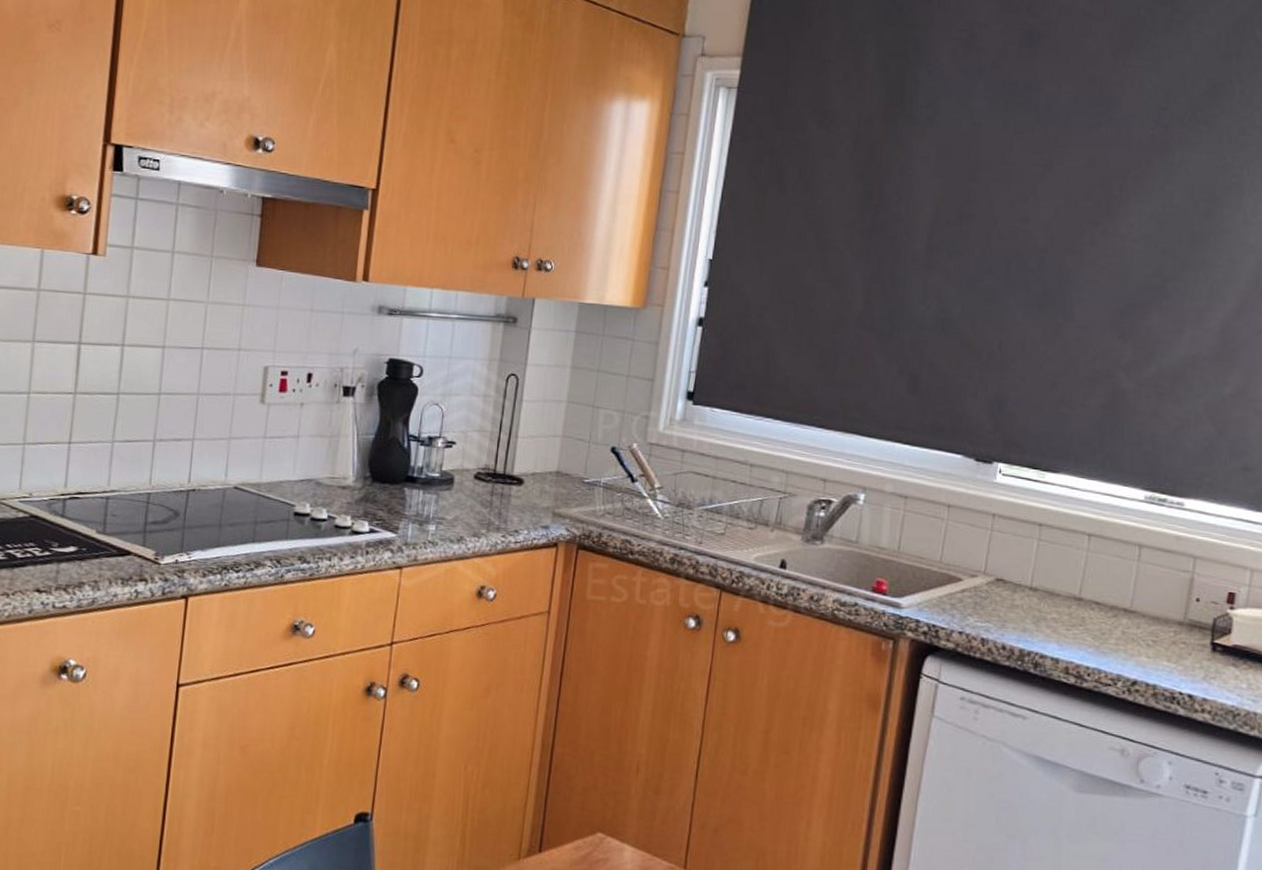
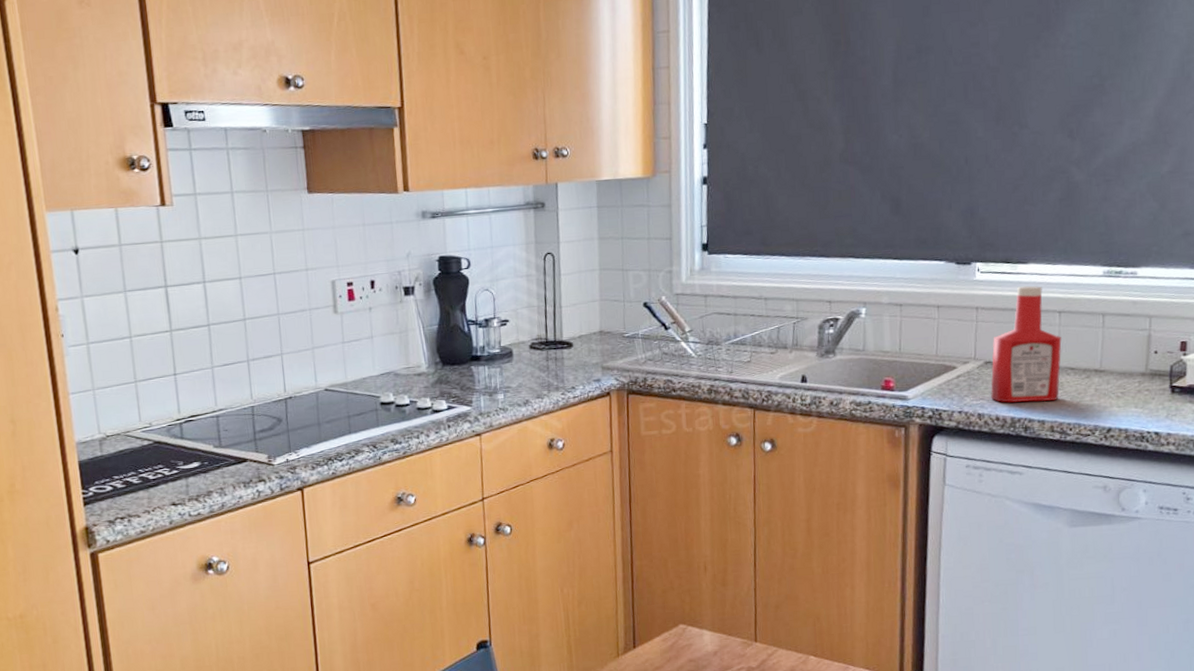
ketchup bottle: none [999,498,1089,637] -> present [990,285,1062,403]

